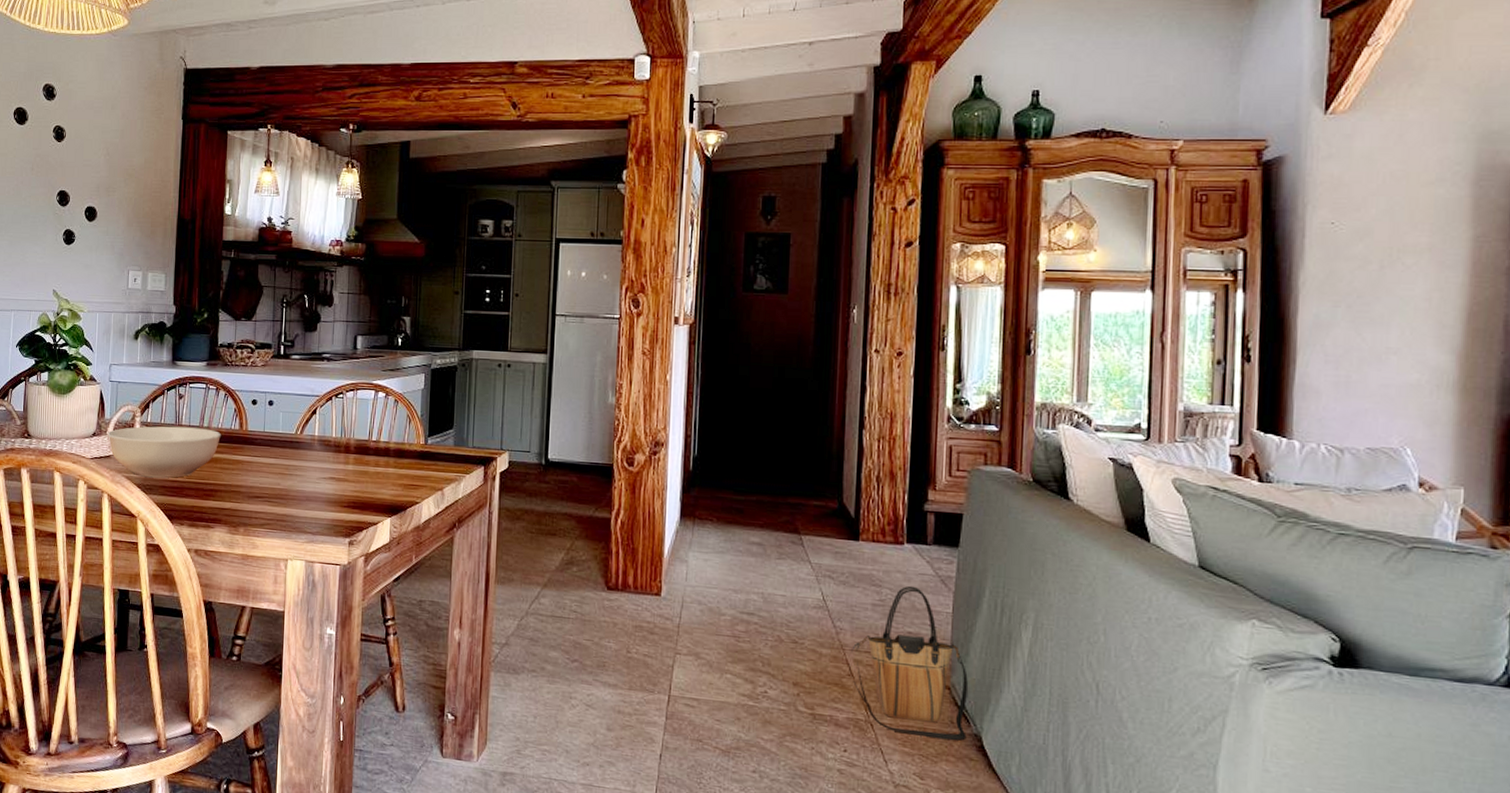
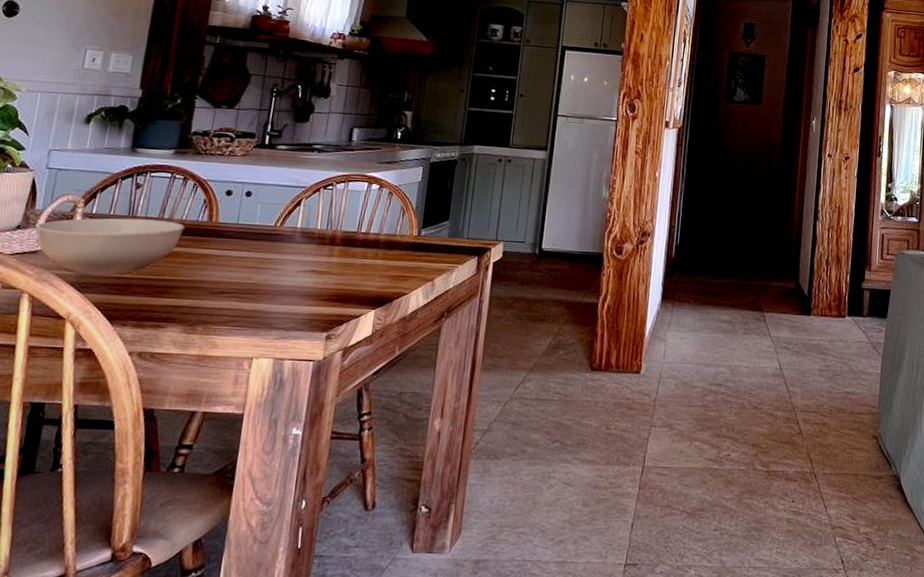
tote bag: present [848,585,968,741] -> none [798,352,891,482]

